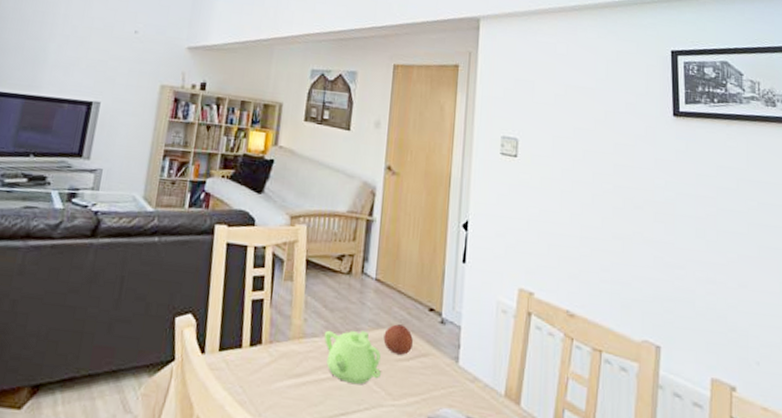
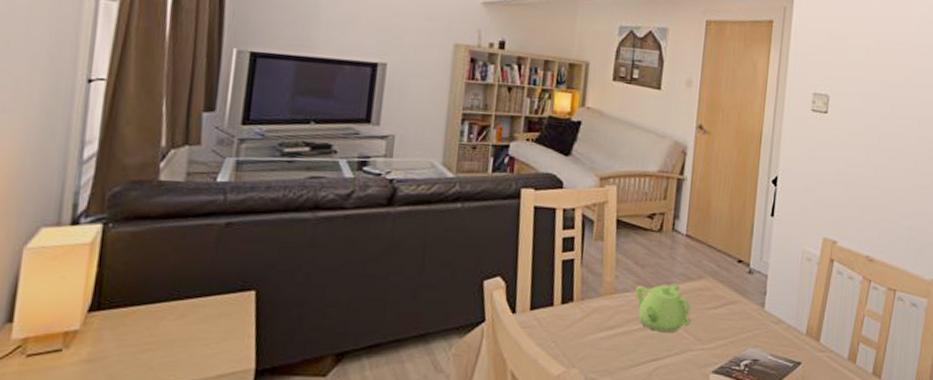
fruit: present [383,324,414,355] -> none [693,276,723,304]

